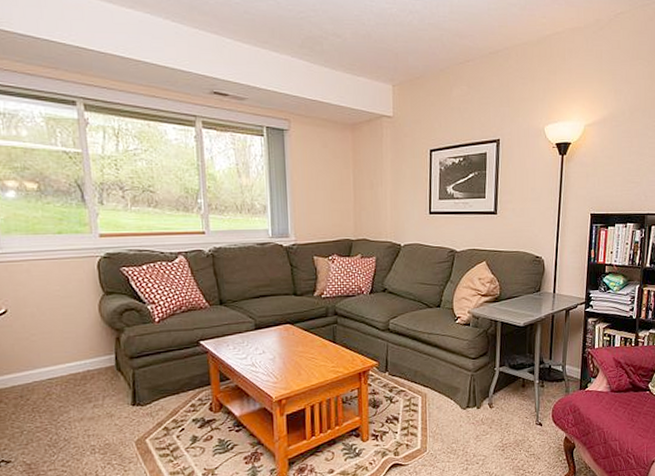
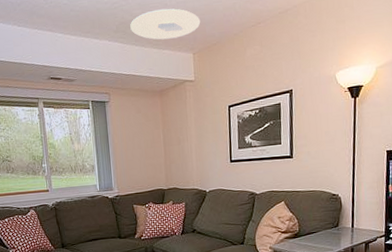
ceiling light: none [319,28,403,65] -> present [130,8,201,40]

